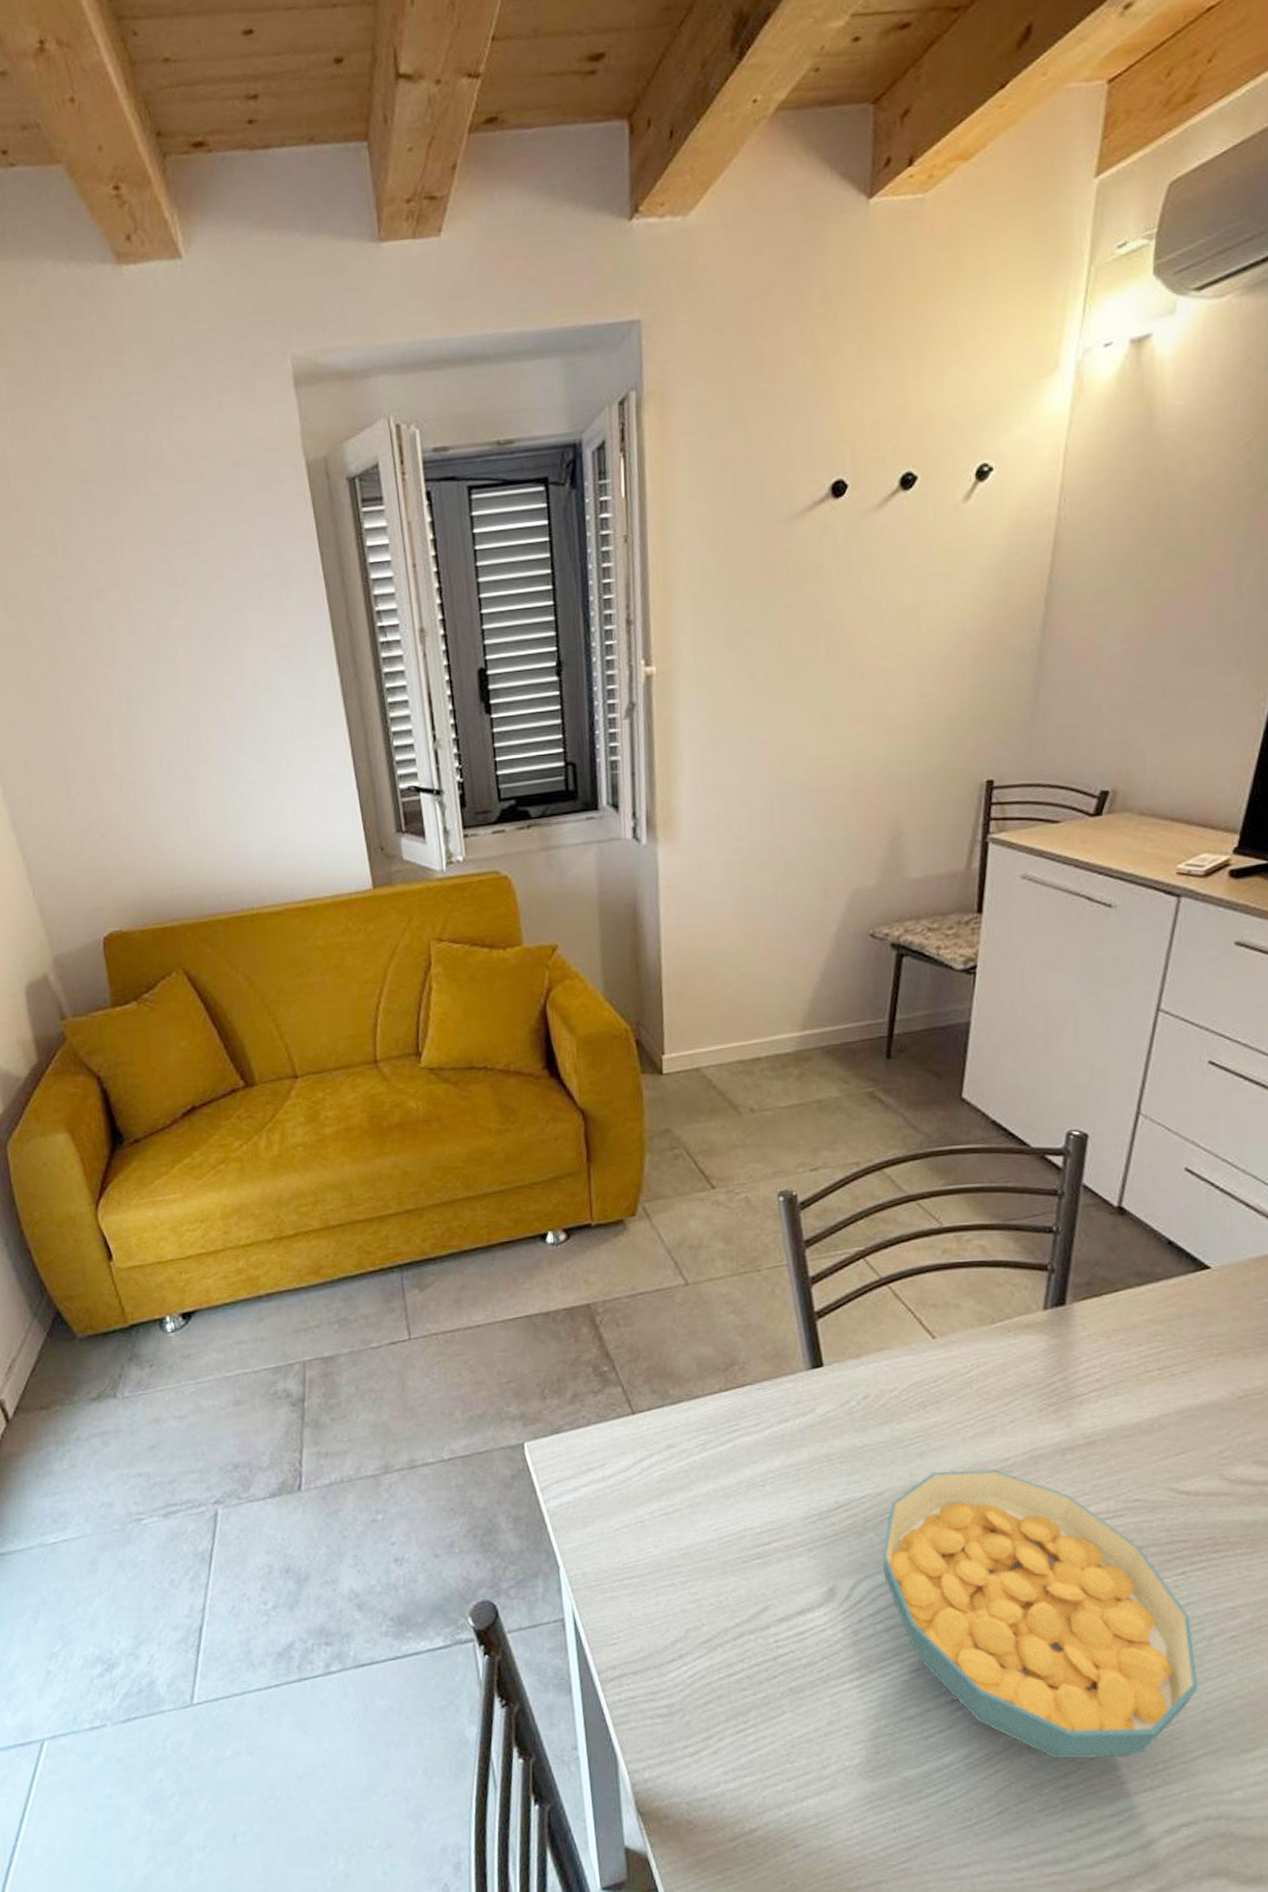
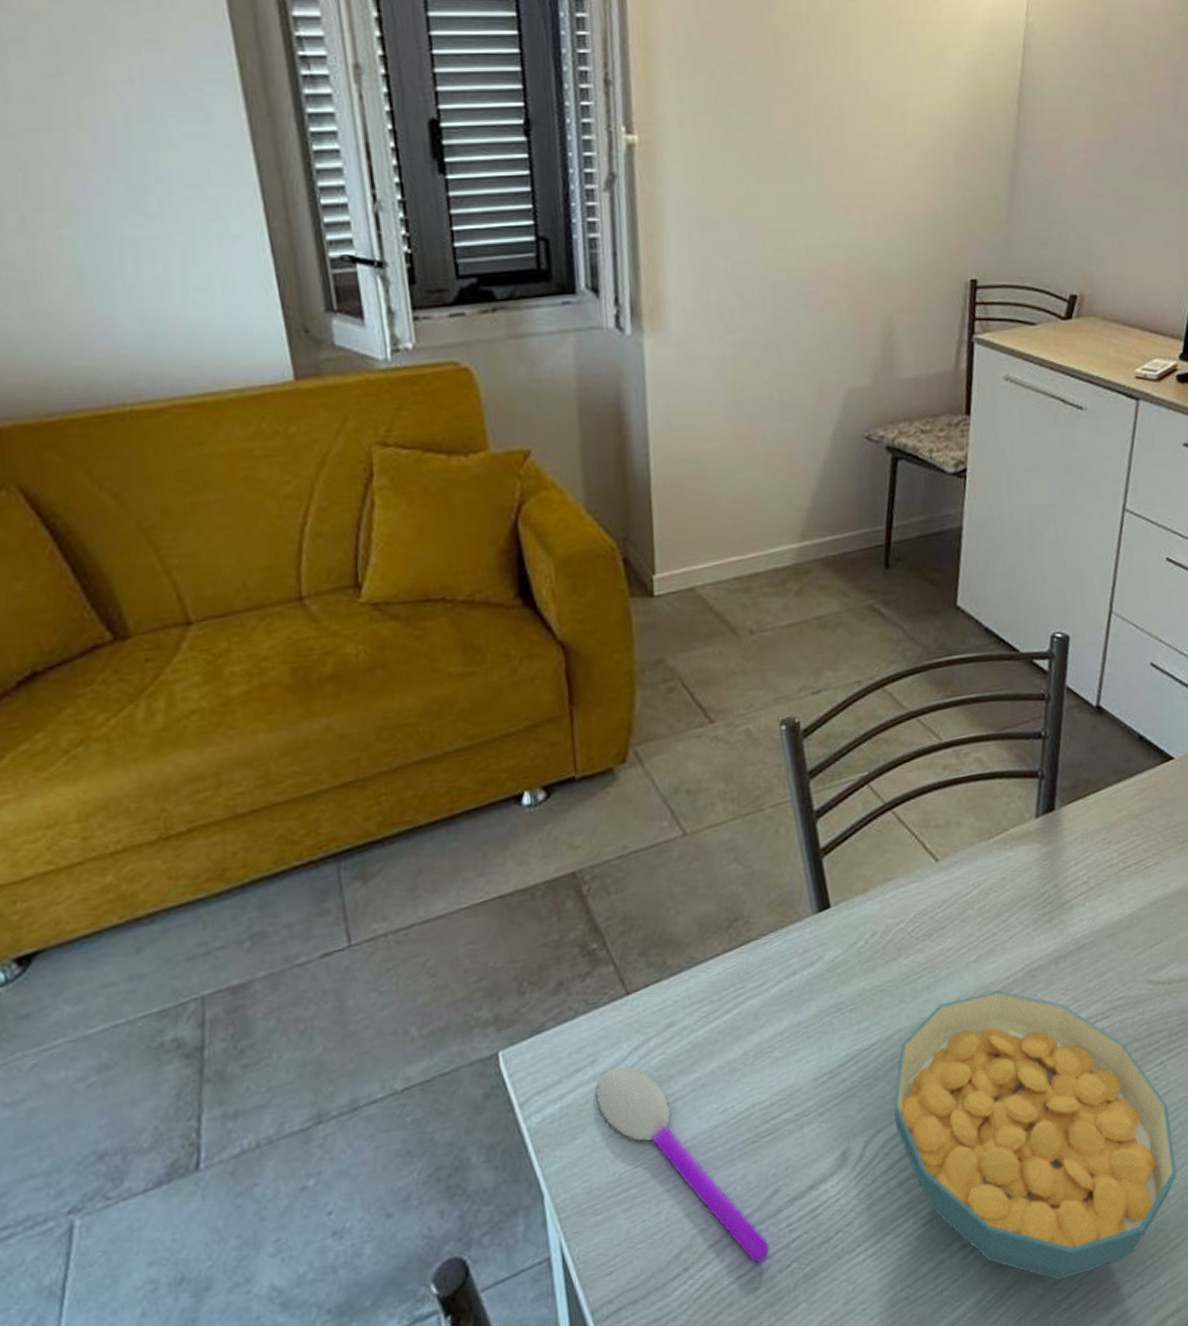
spoon: none [604,1473,758,1667] -> present [596,1066,770,1263]

